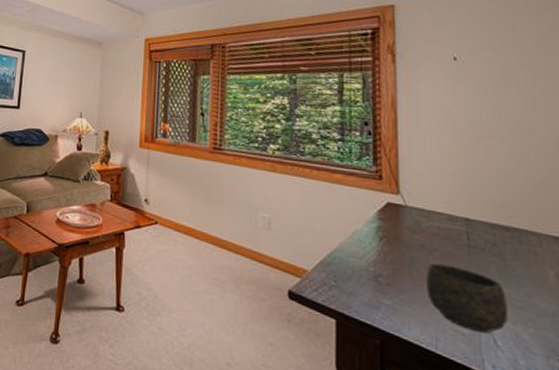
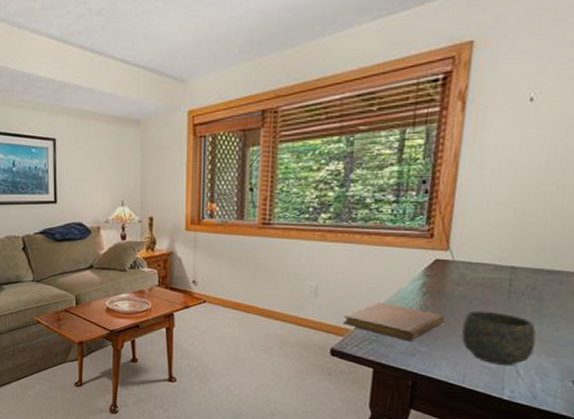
notebook: none [298,242,406,292] -> present [342,302,445,341]

